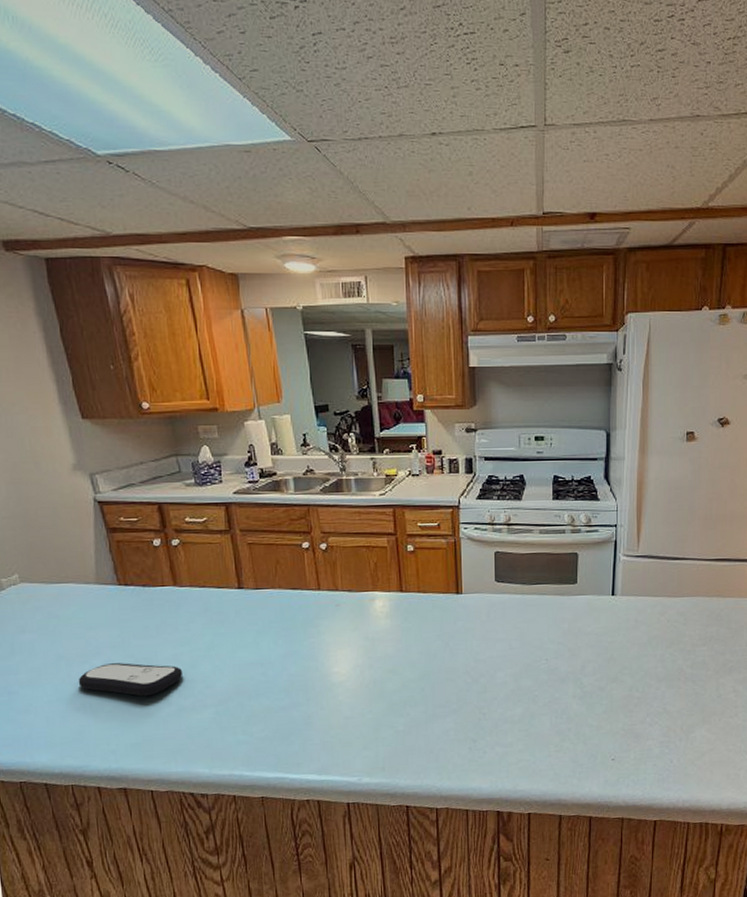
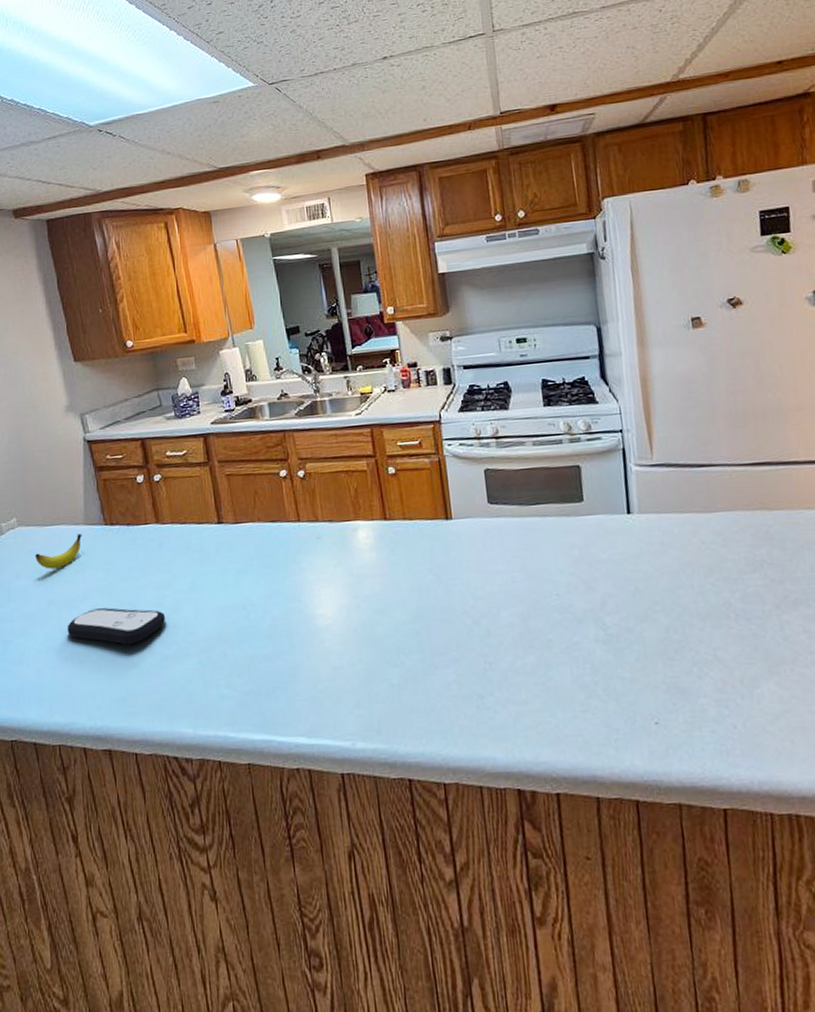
banana: none [41,592,94,625] -> present [35,533,82,569]

